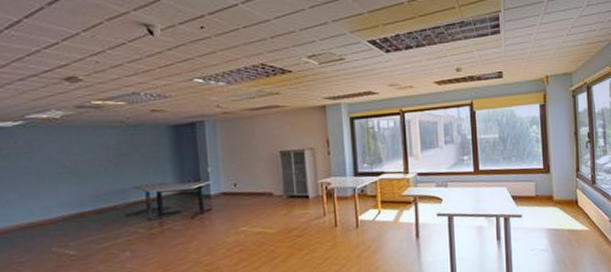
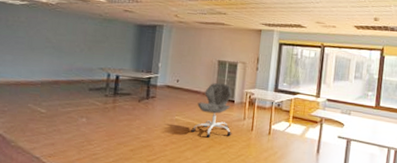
office chair: none [262,178,313,246] -> present [191,83,232,138]

